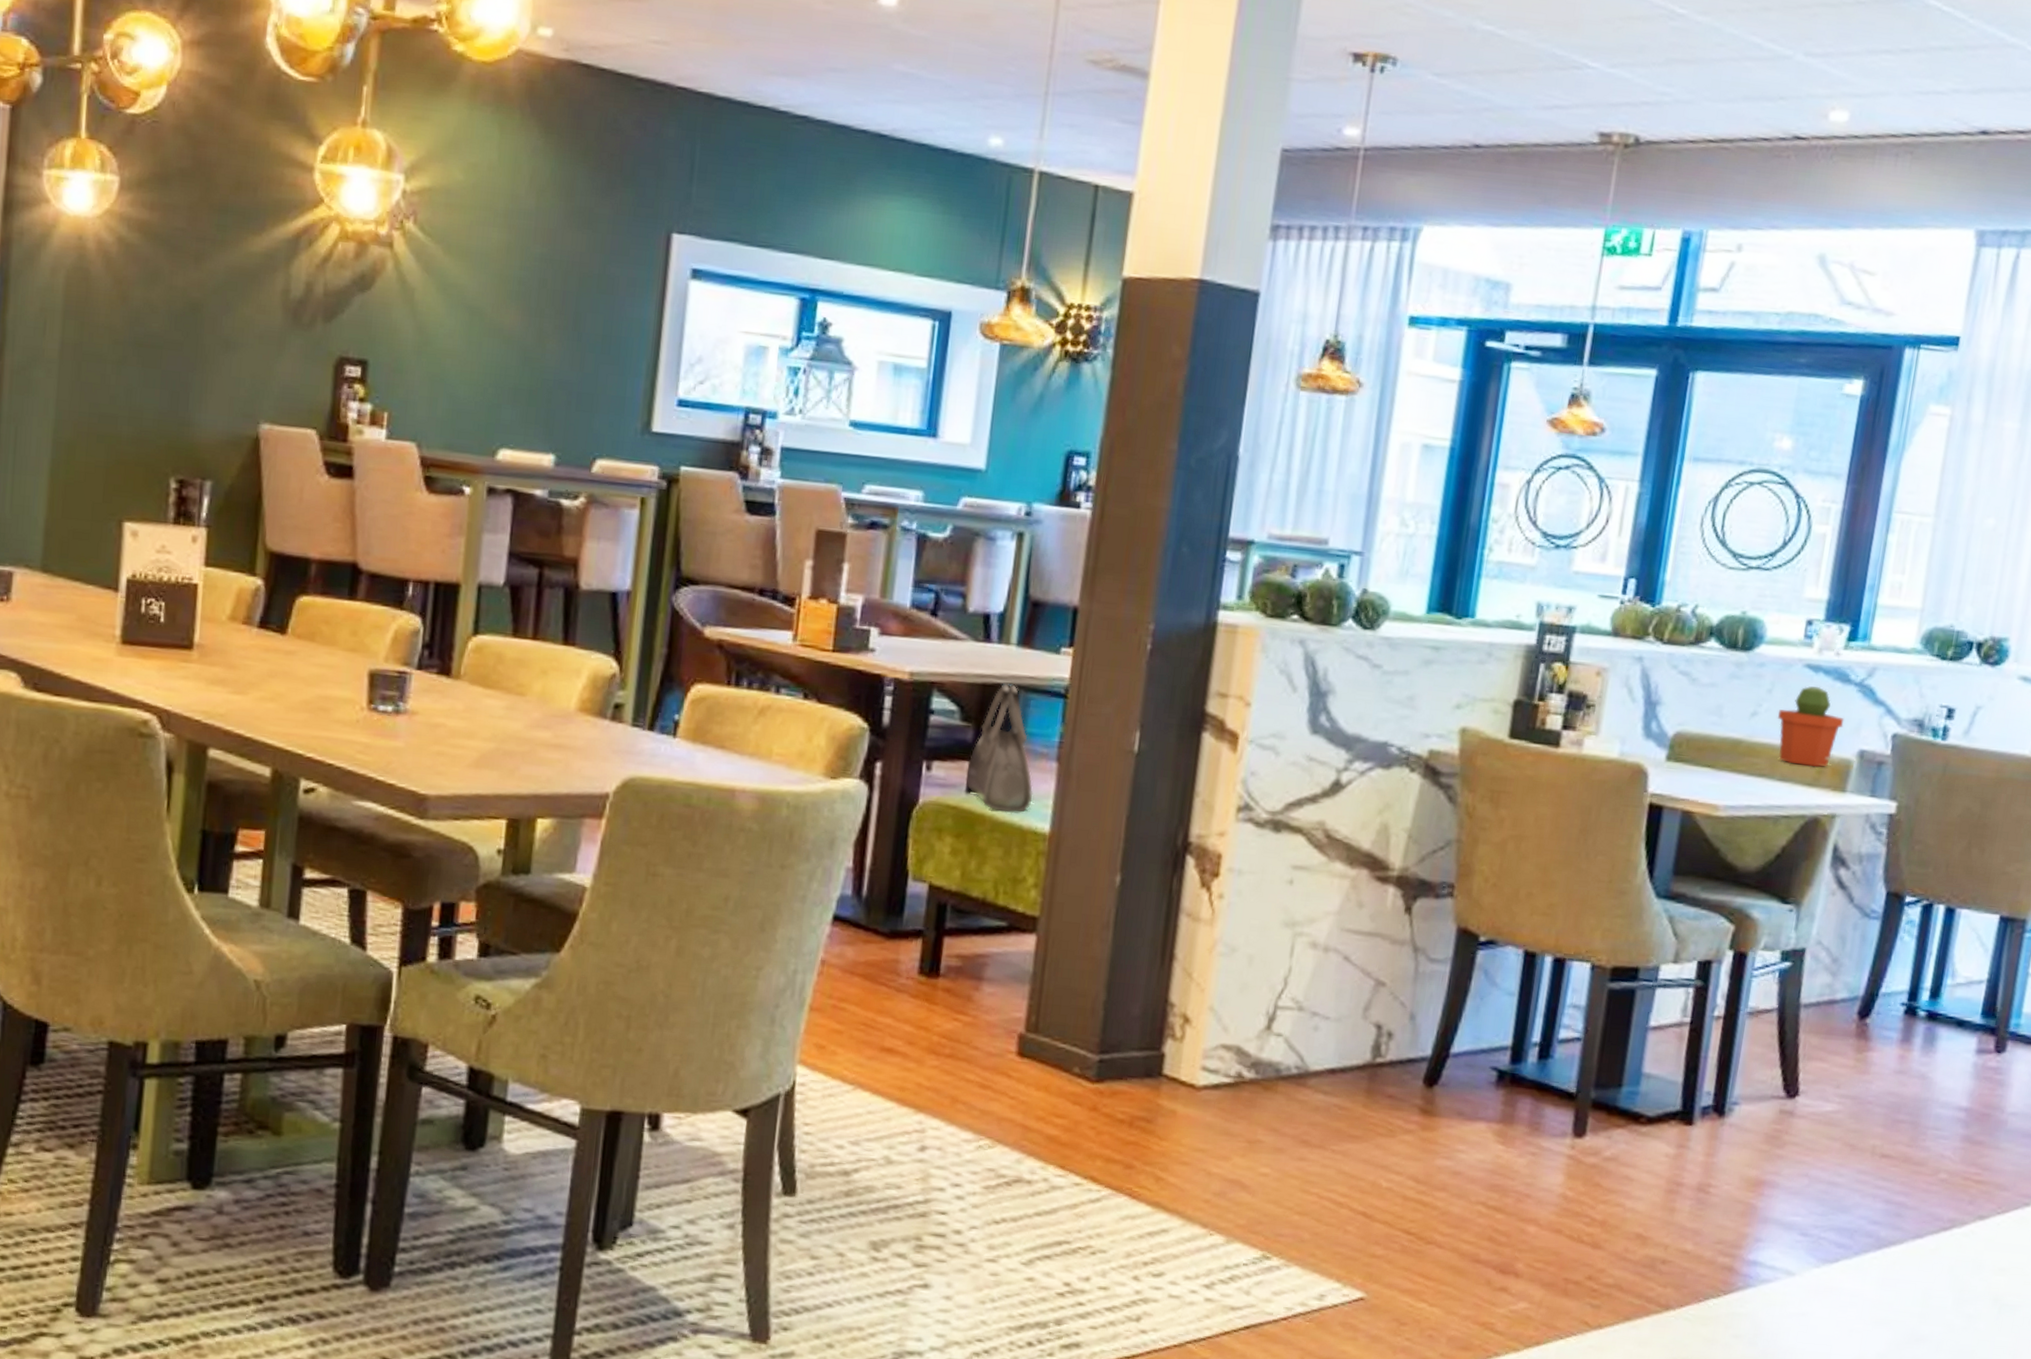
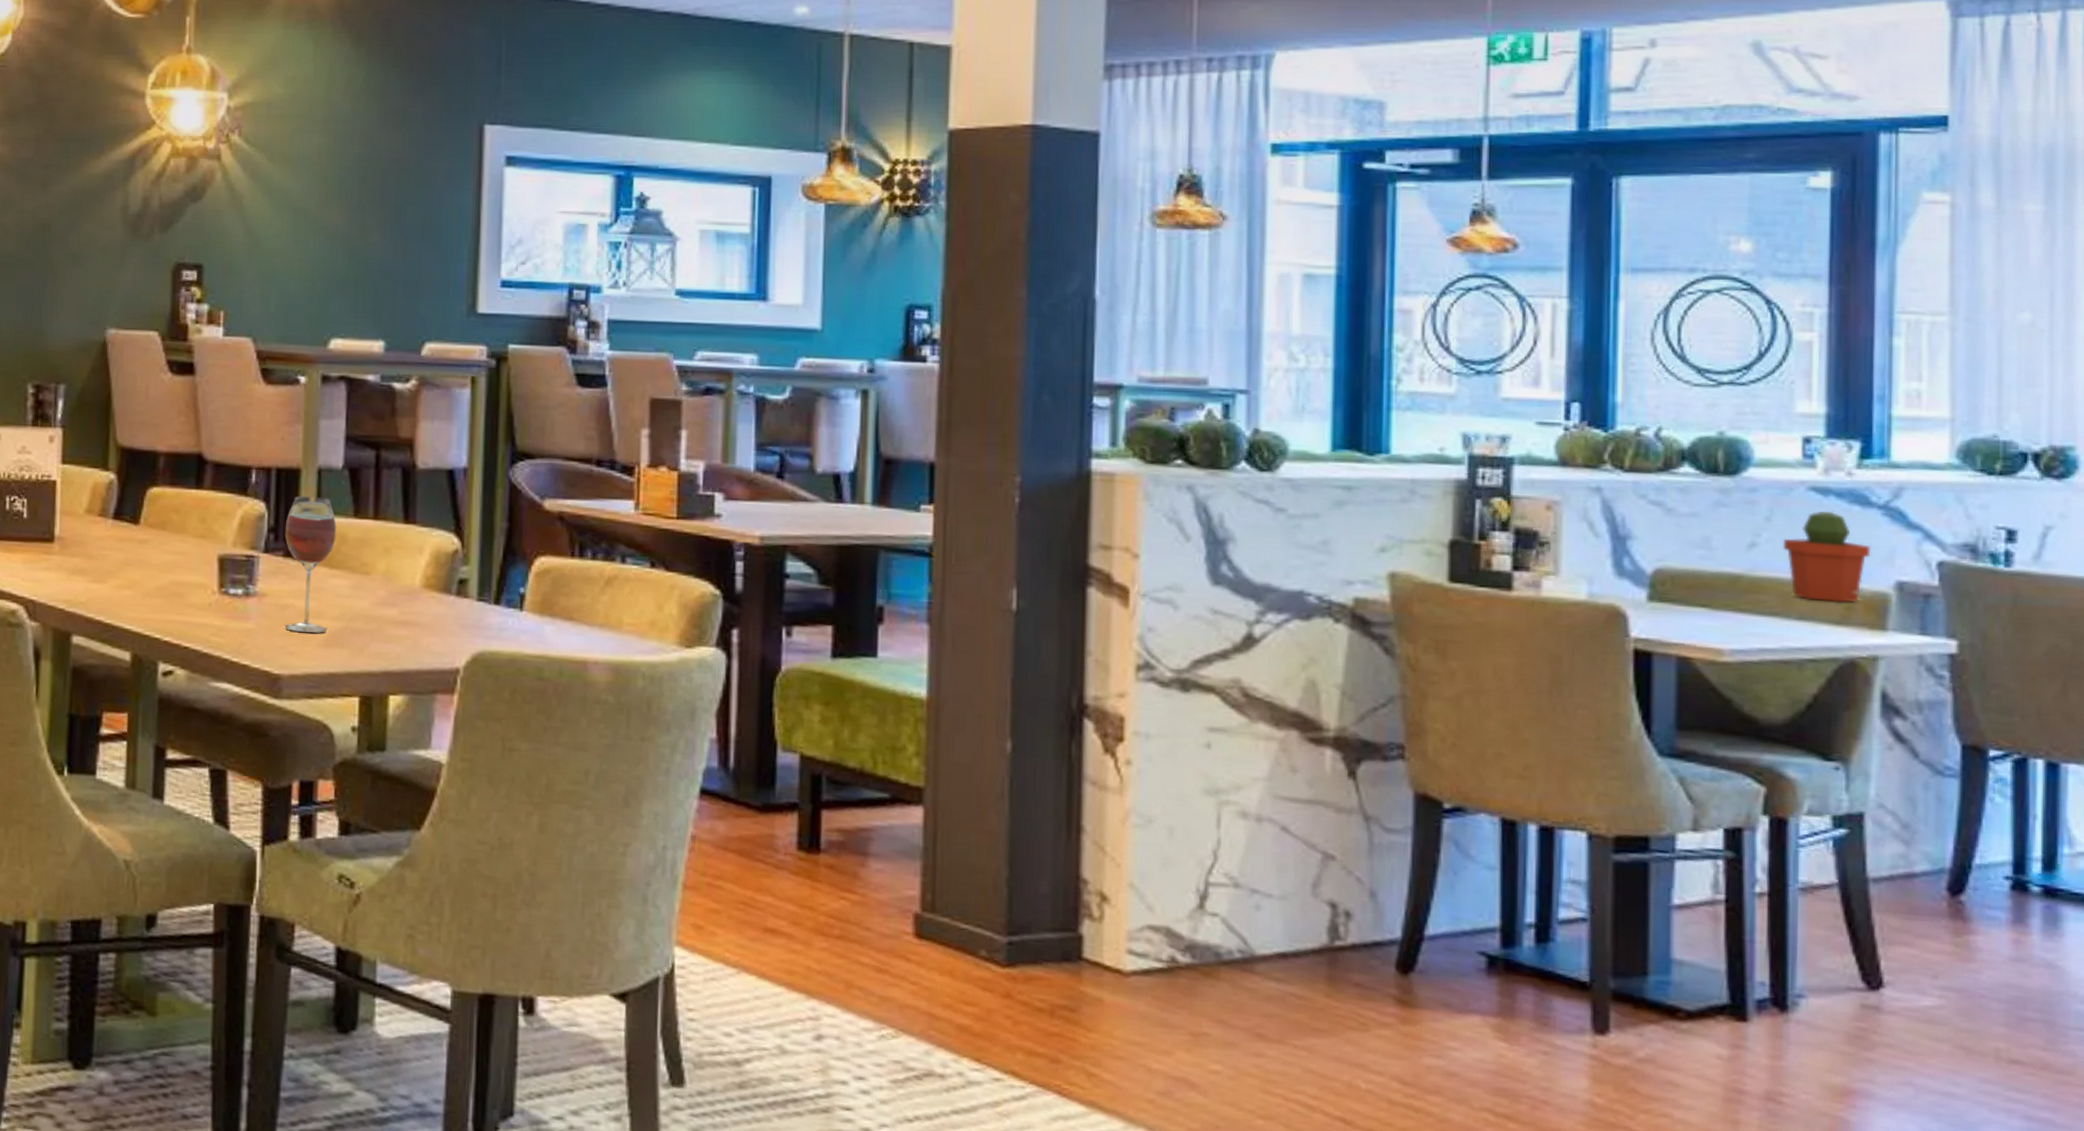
wineglass: none [434,612,494,754] -> present [284,496,337,633]
handbag: present [965,682,1033,814] -> none [830,543,905,679]

